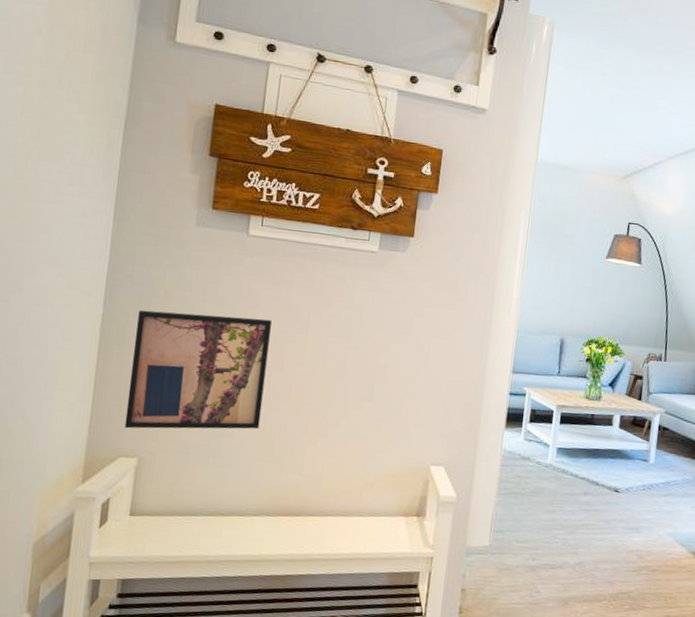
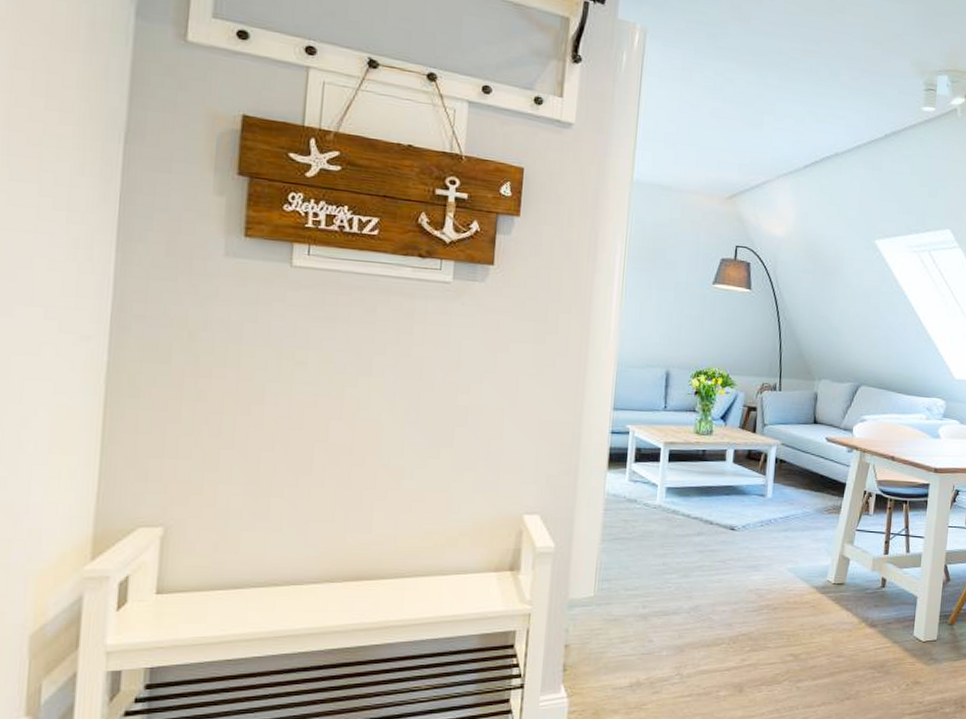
wall art: present [124,309,272,430] -> none [144,355,326,494]

